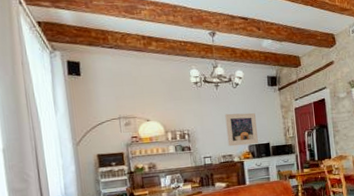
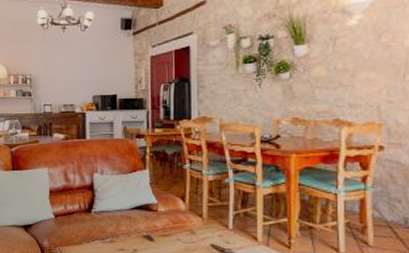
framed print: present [225,112,258,147] -> none [70,59,104,96]

